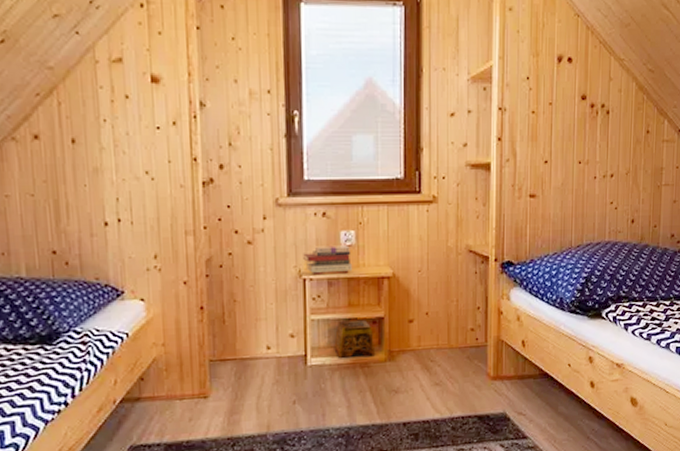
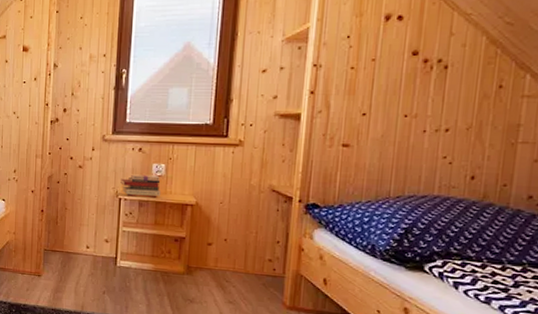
decorative box: present [334,320,376,358] -> none [139,236,176,268]

